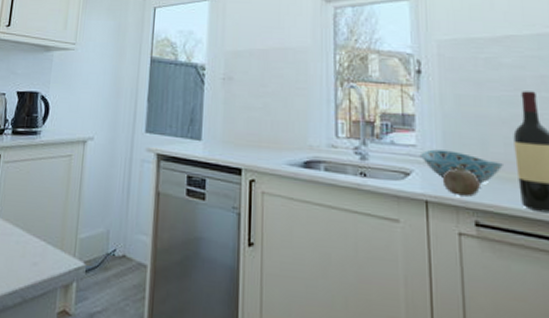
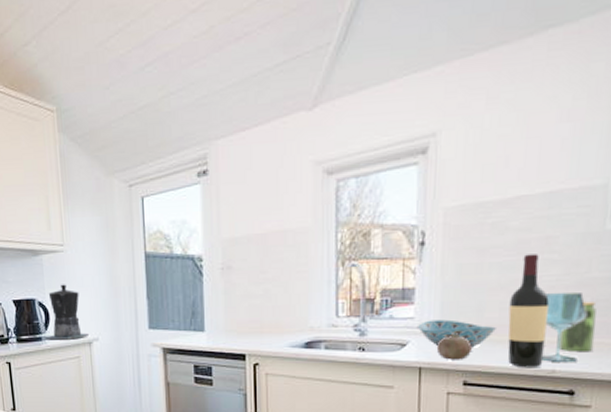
coffee maker: none [39,80,85,138] -> present [44,284,89,341]

